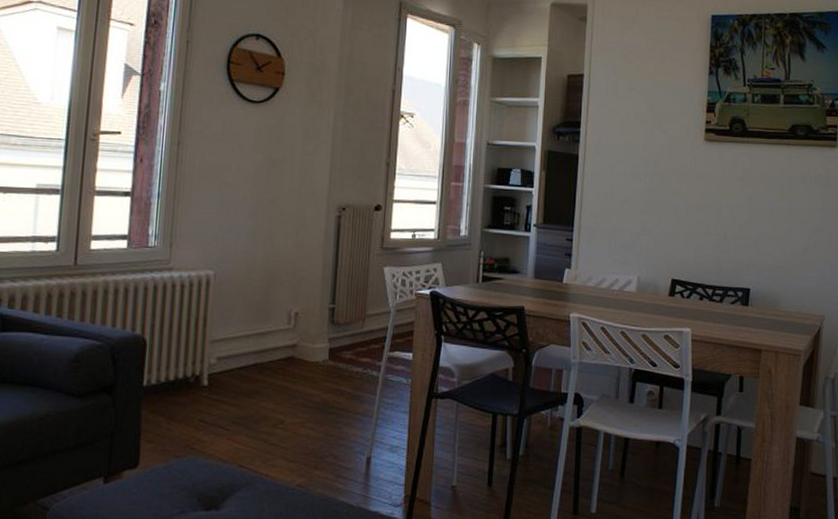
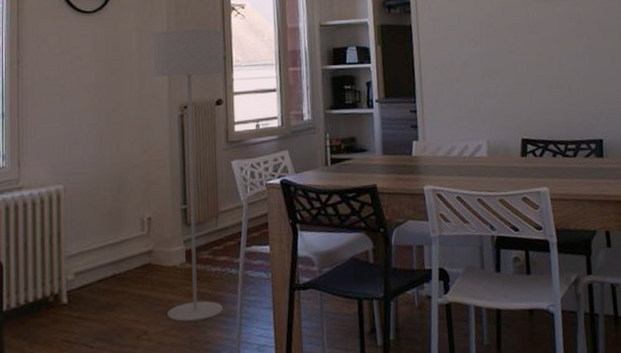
floor lamp: none [305,130,390,417] -> present [153,29,224,323]

